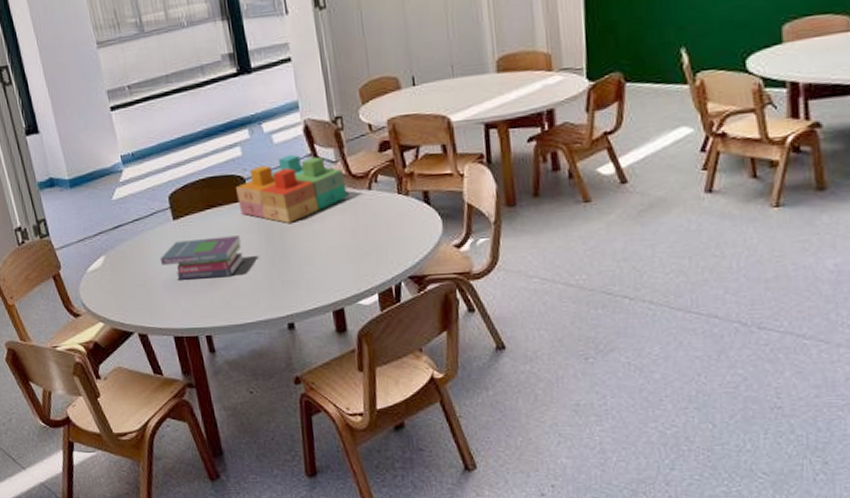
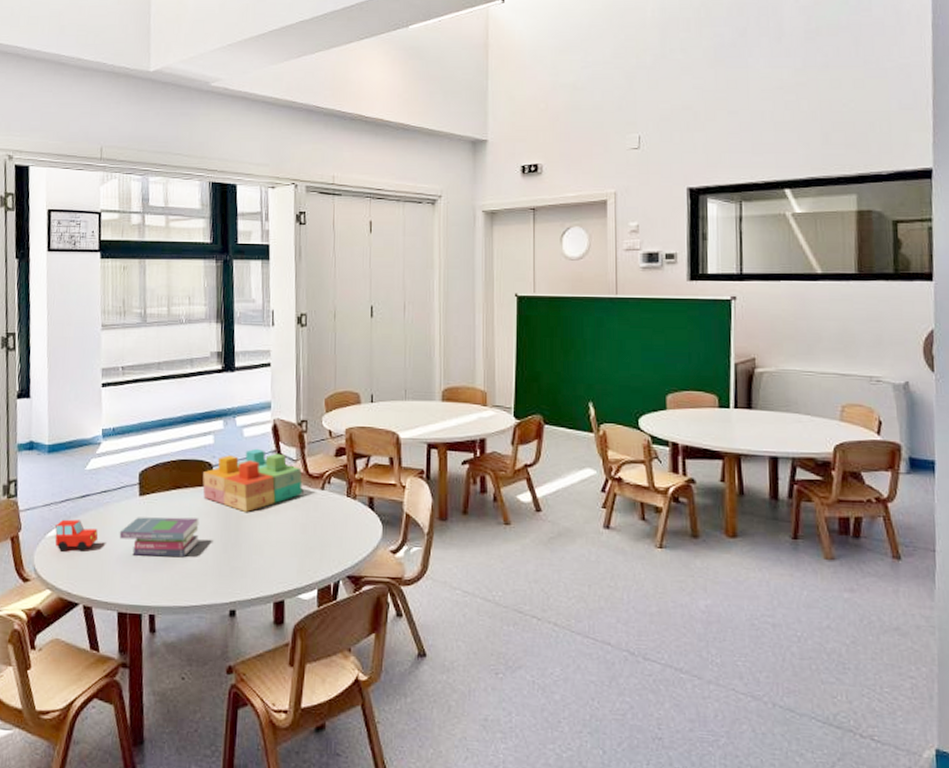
toy car: none [94,251,140,284] -> present [54,519,99,552]

